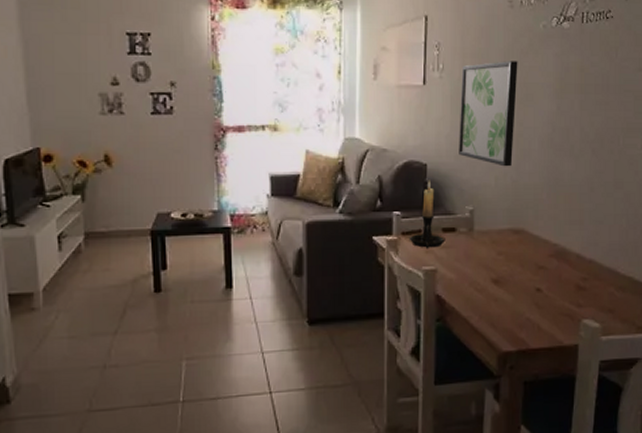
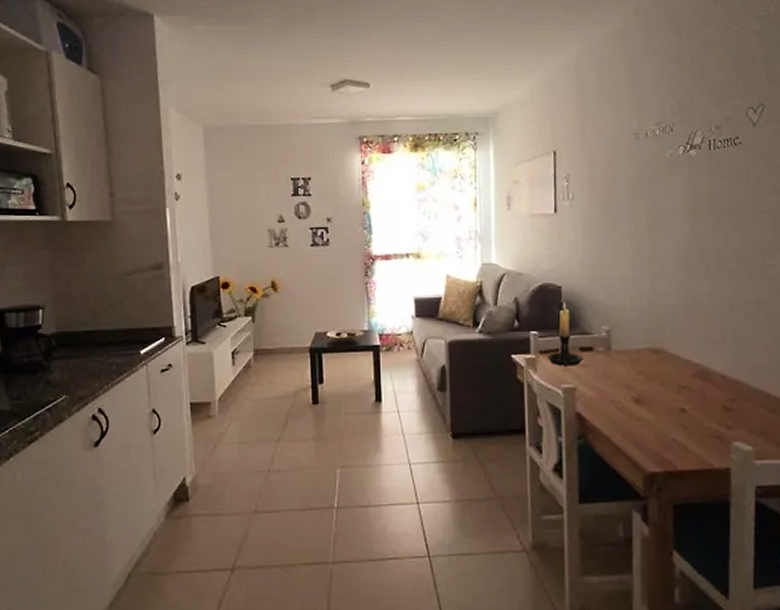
wall art: present [459,61,518,167] -> none [591,188,647,288]

